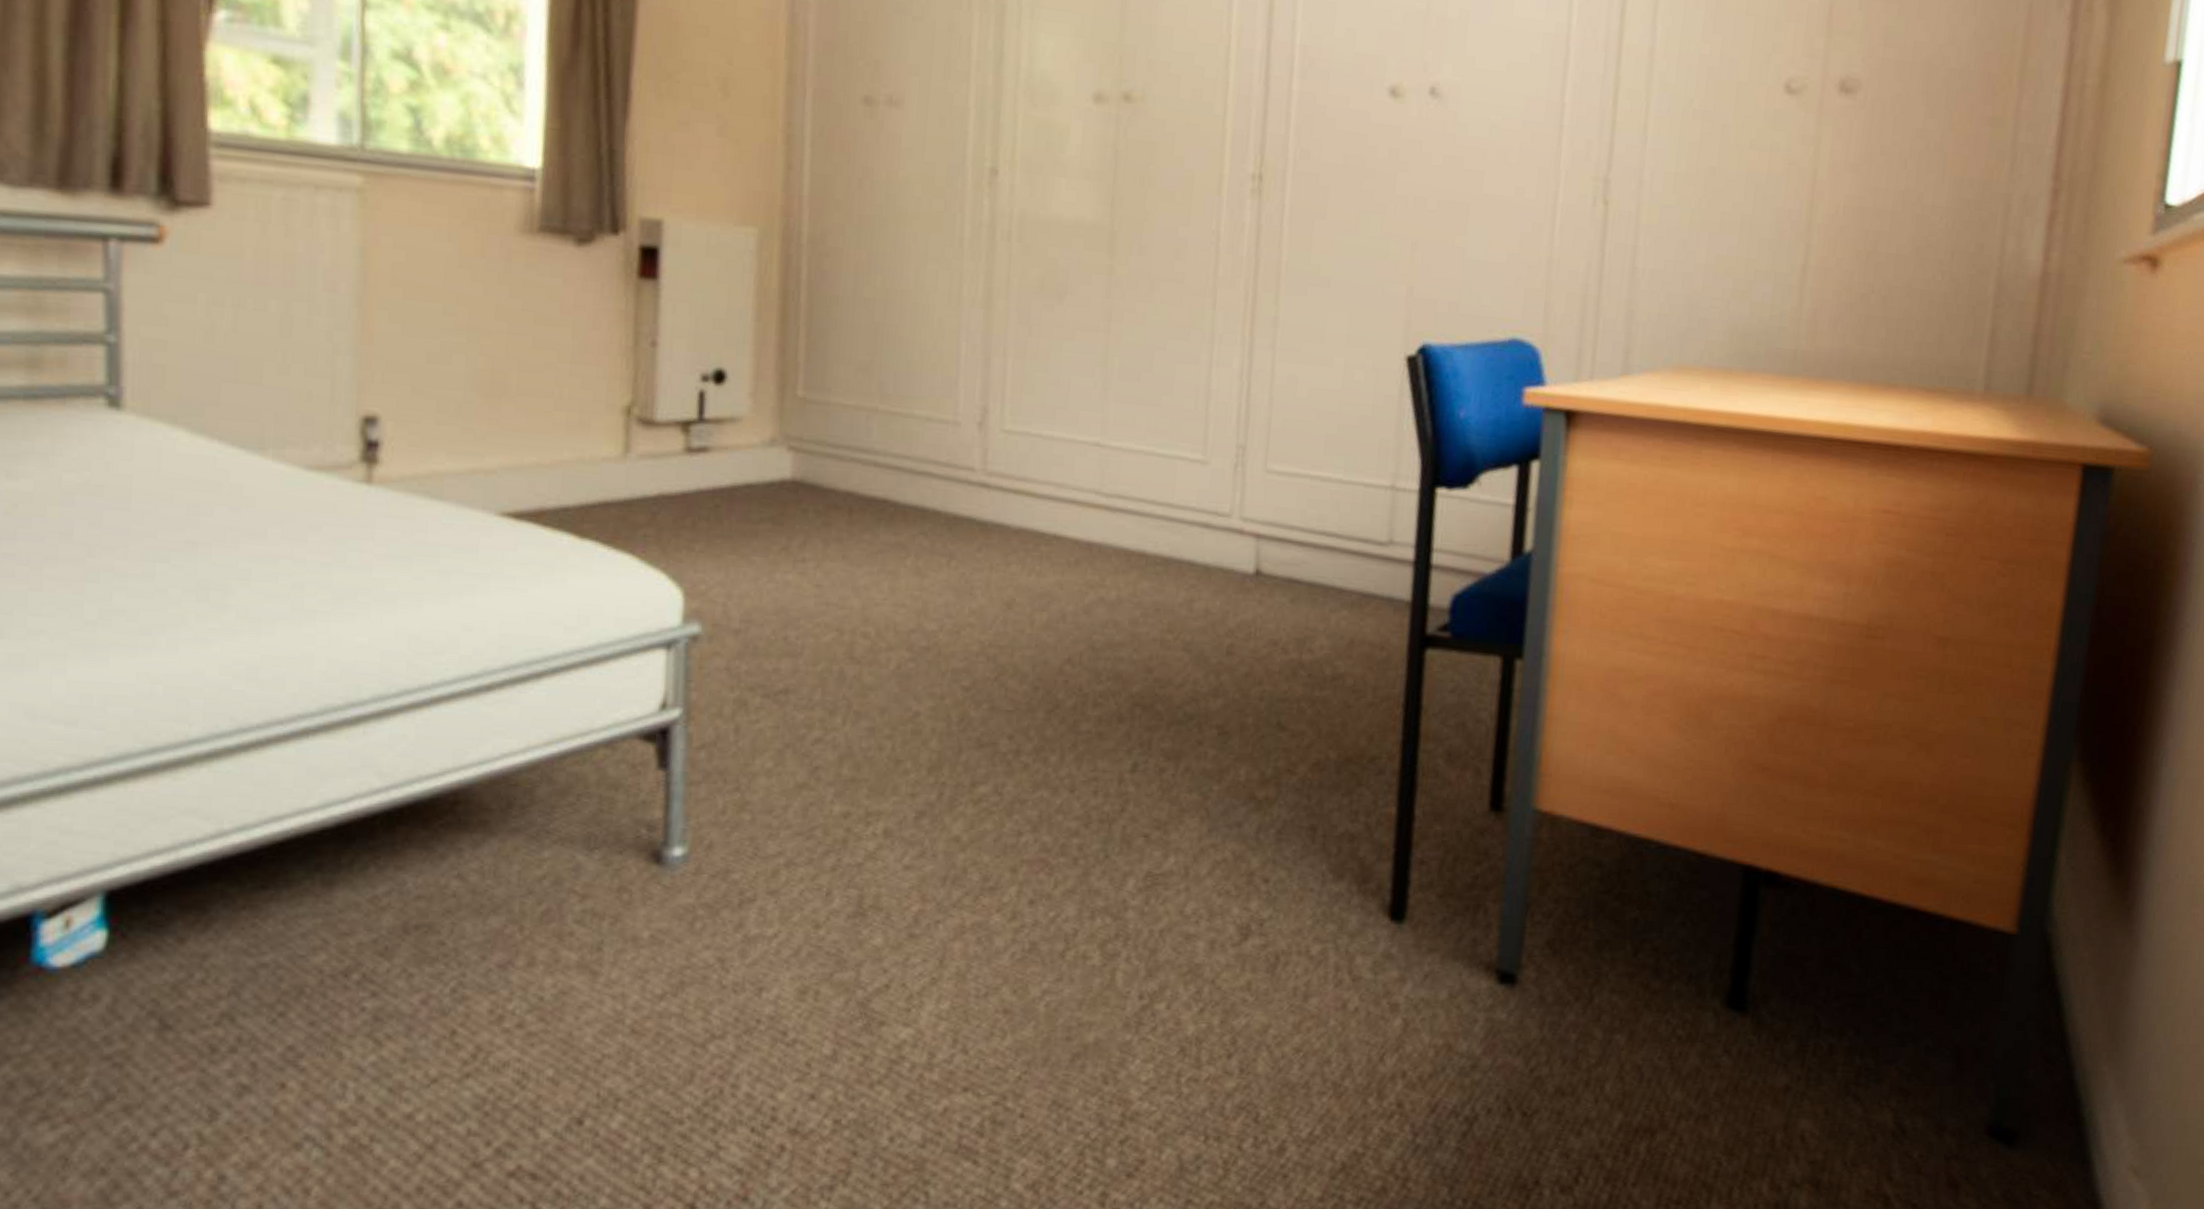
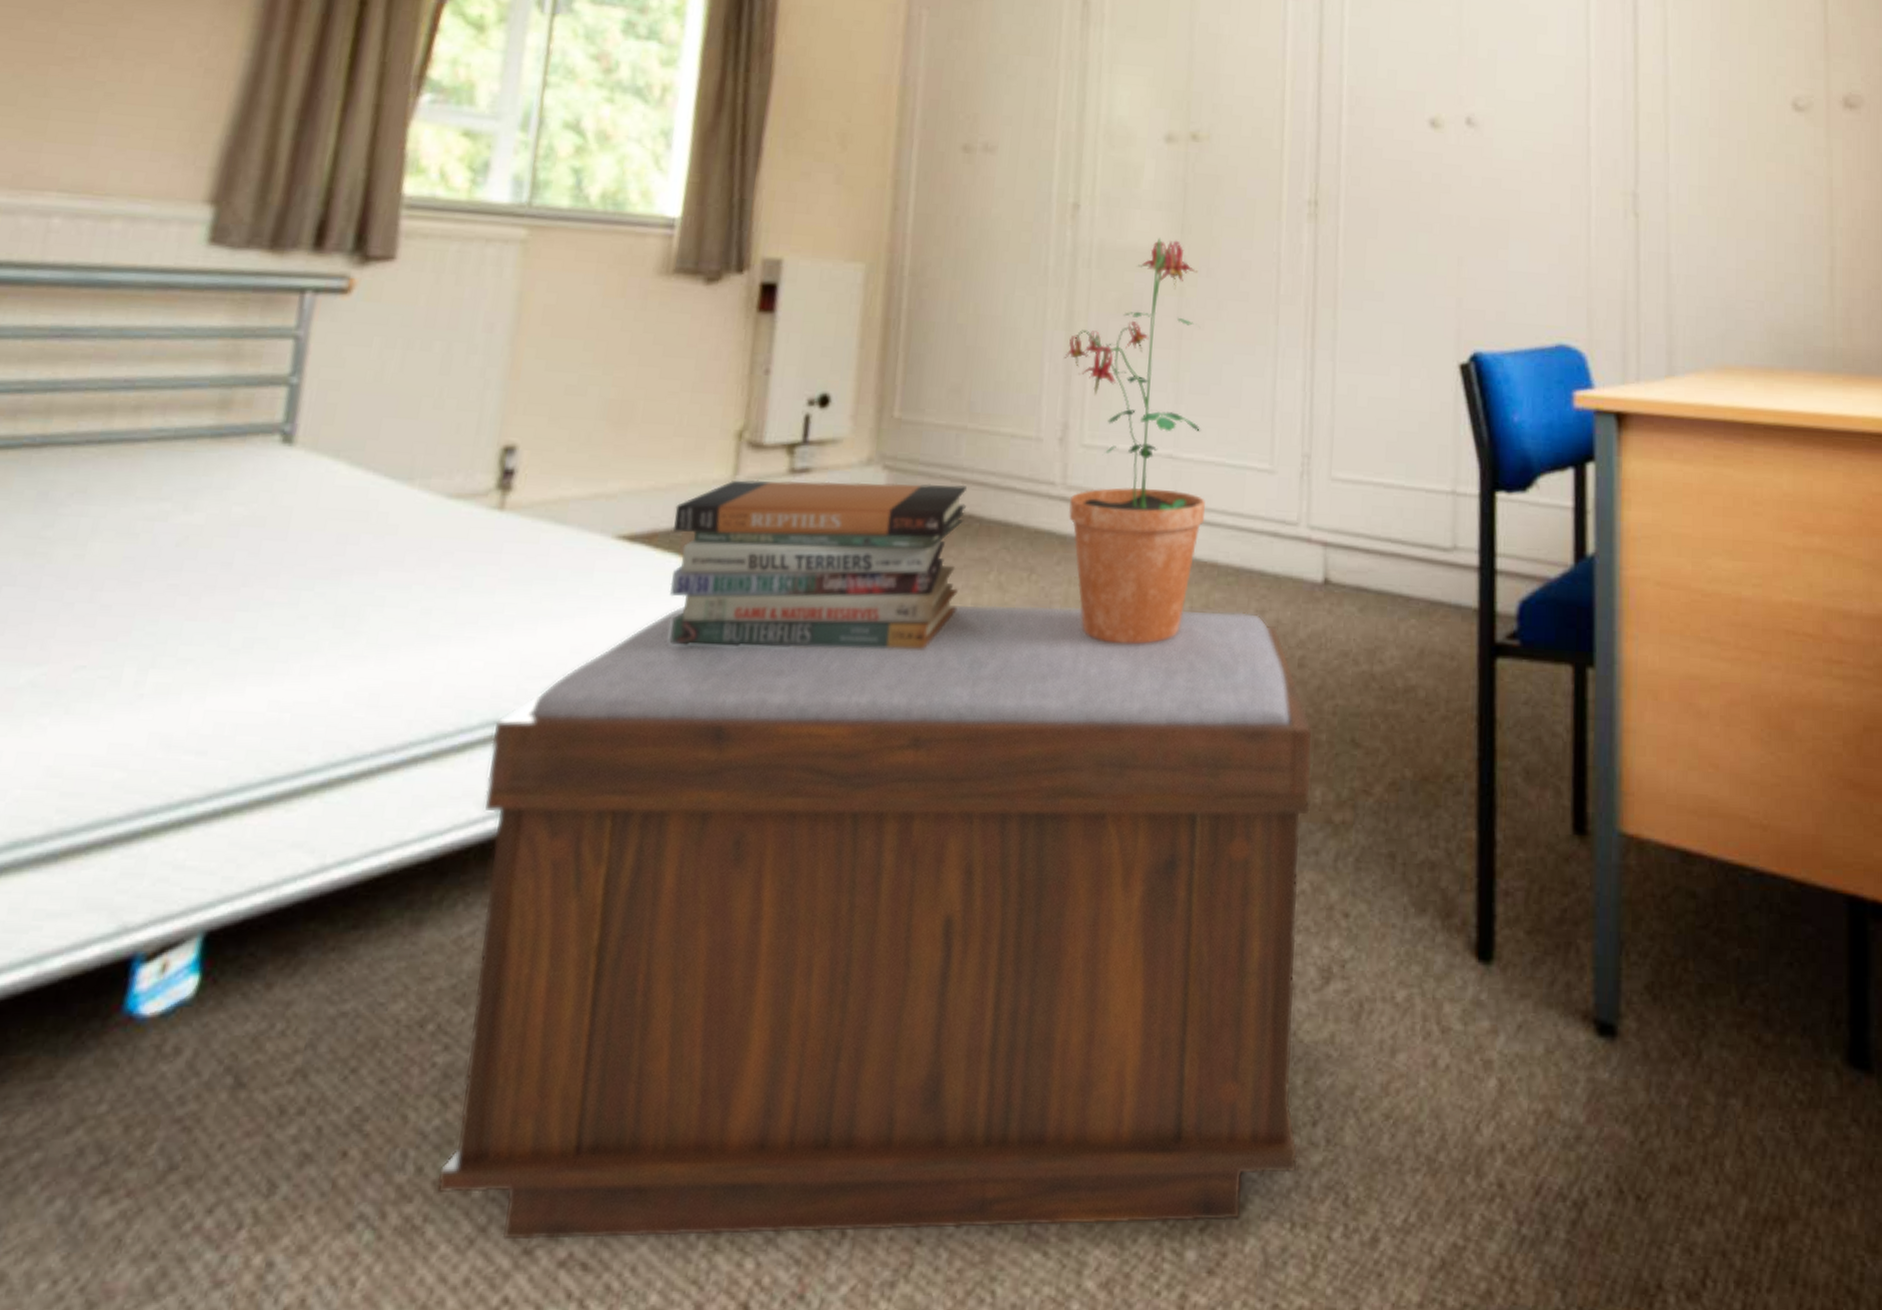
bench: none [379,585,1240,1157] -> present [436,603,1314,1242]
book stack: none [561,458,879,633] -> present [669,480,967,650]
potted plant: none [982,209,1134,631] -> present [1064,237,1206,645]

